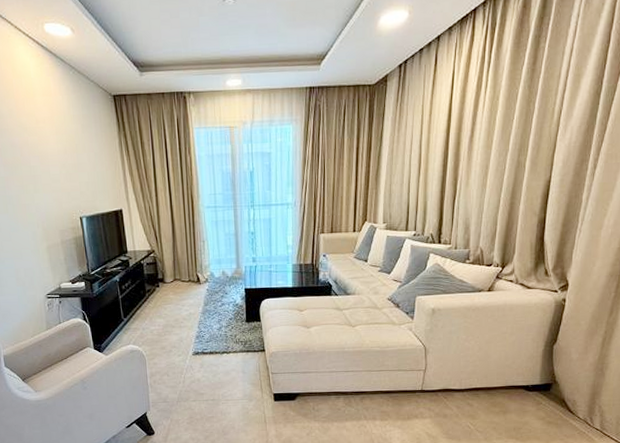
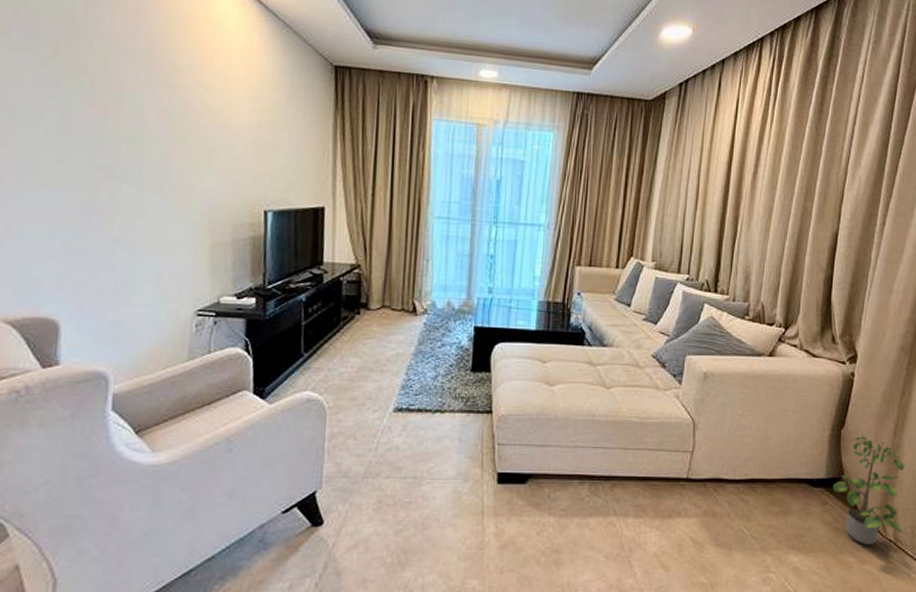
potted plant: none [546,347,612,434] -> present [832,433,905,546]

